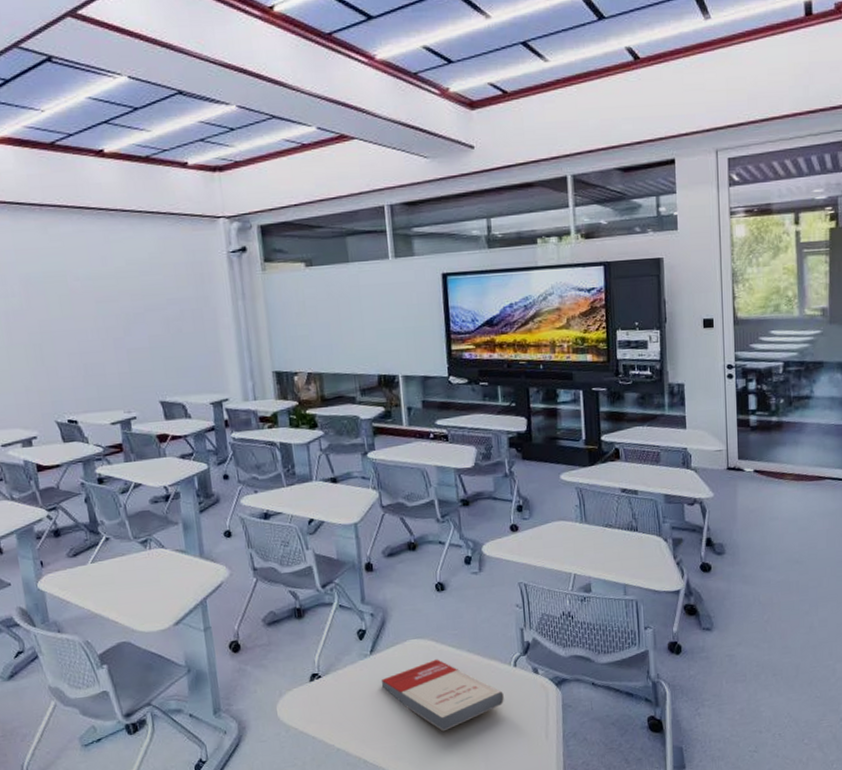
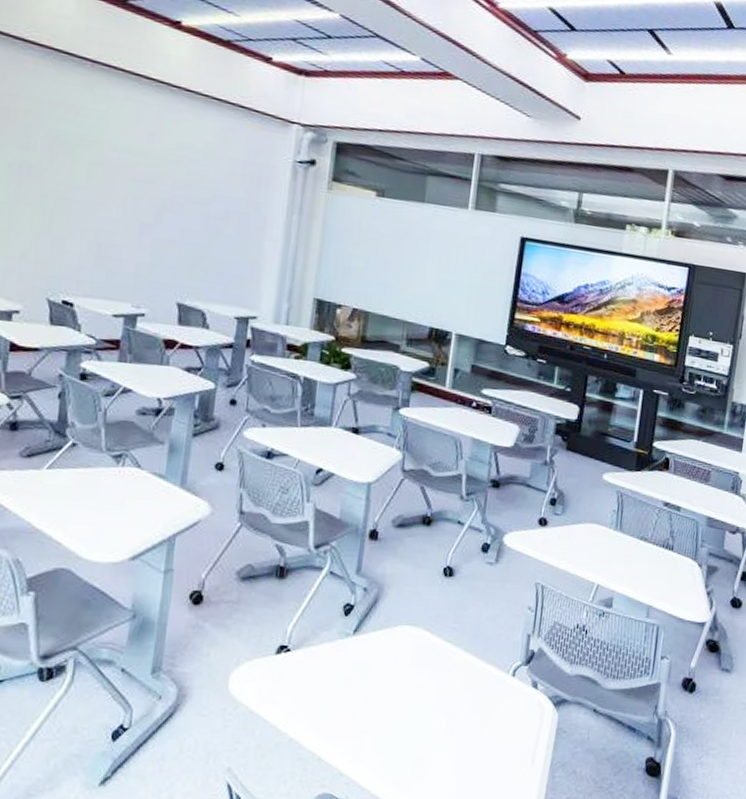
book: present [381,659,504,732] -> none [358,653,494,738]

